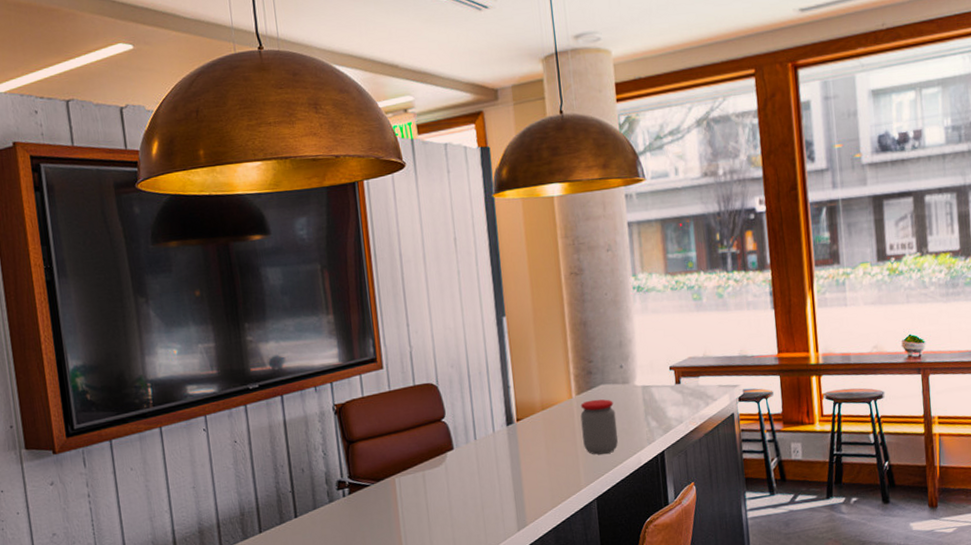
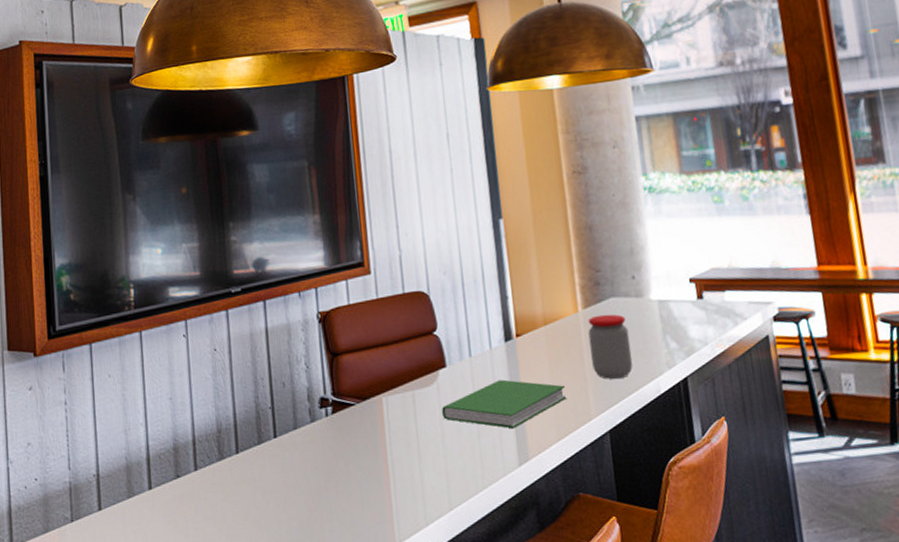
hardcover book: none [449,458,561,500] -> present [442,379,567,429]

